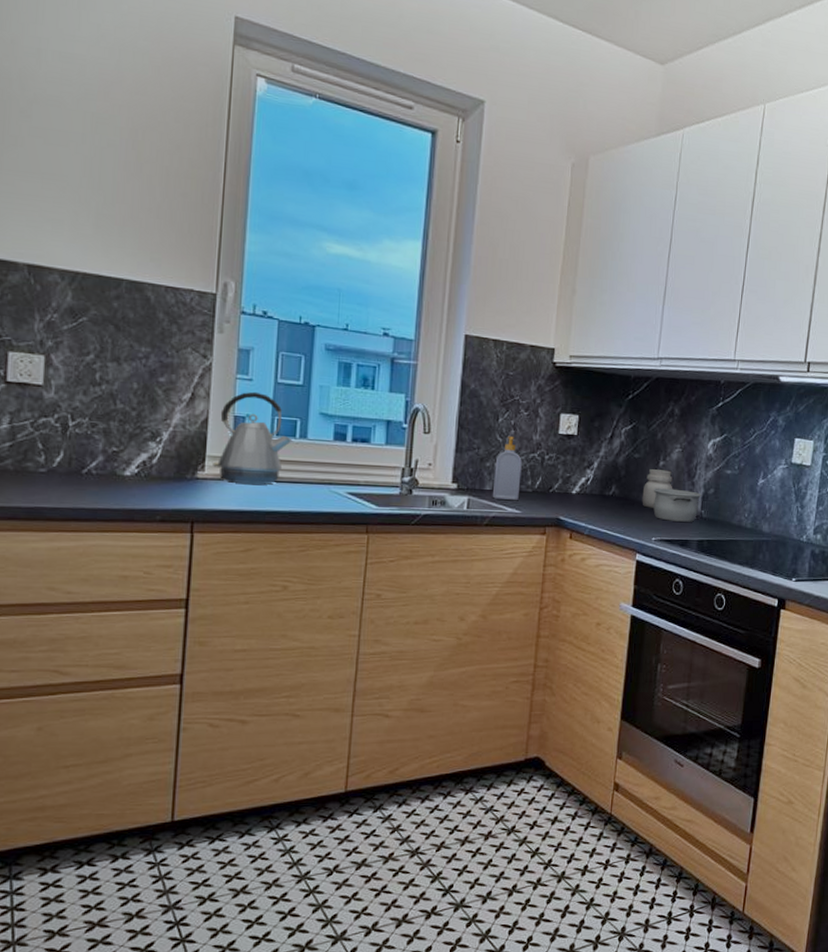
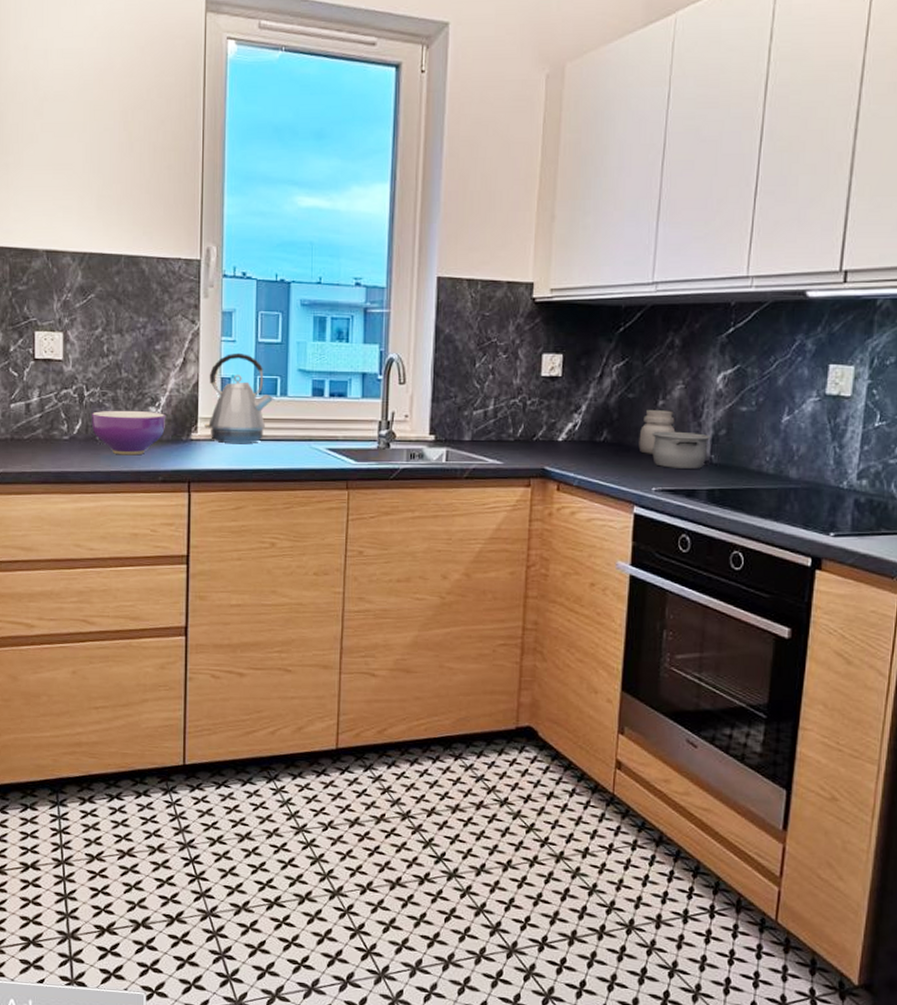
bowl: none [75,442,169,493] -> present [91,410,166,456]
soap bottle: present [492,435,522,501] -> none [471,381,502,451]

